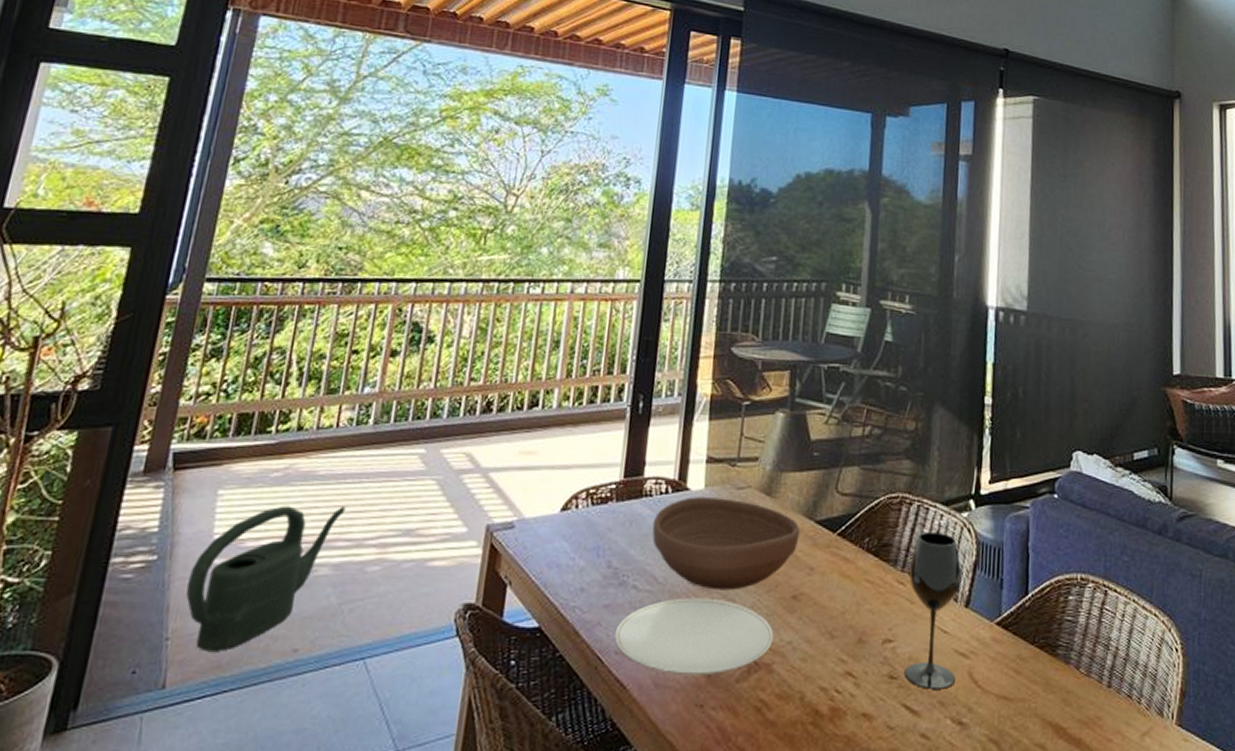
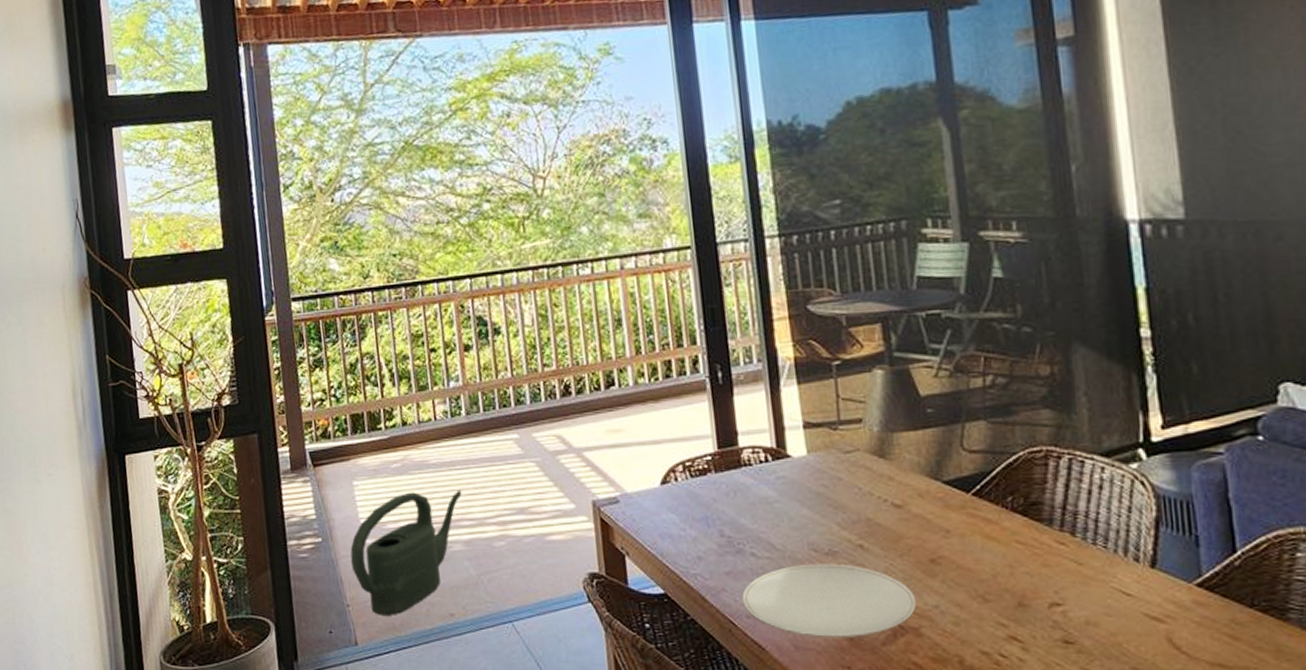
bowl: present [652,497,800,590] -> none [758,463,927,555]
wineglass: present [904,531,962,689] -> none [1070,486,1150,655]

